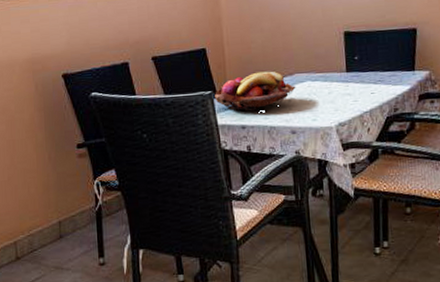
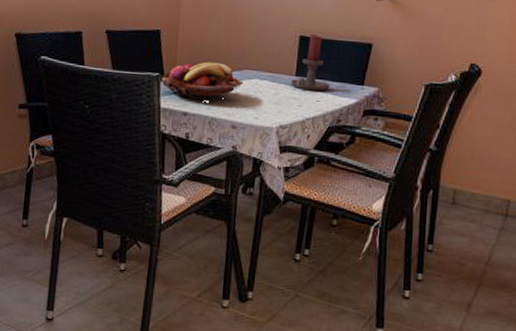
candle holder: none [343,28,382,85] -> present [291,34,330,91]

